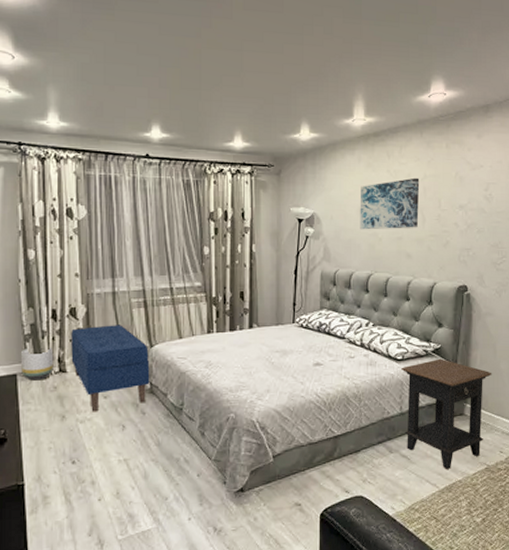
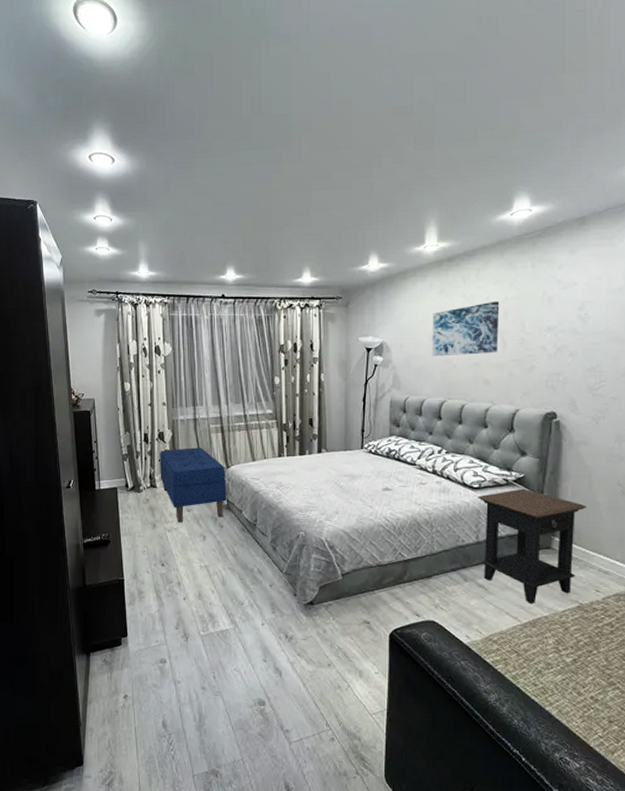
planter: present [20,347,54,381] -> none [119,465,146,494]

